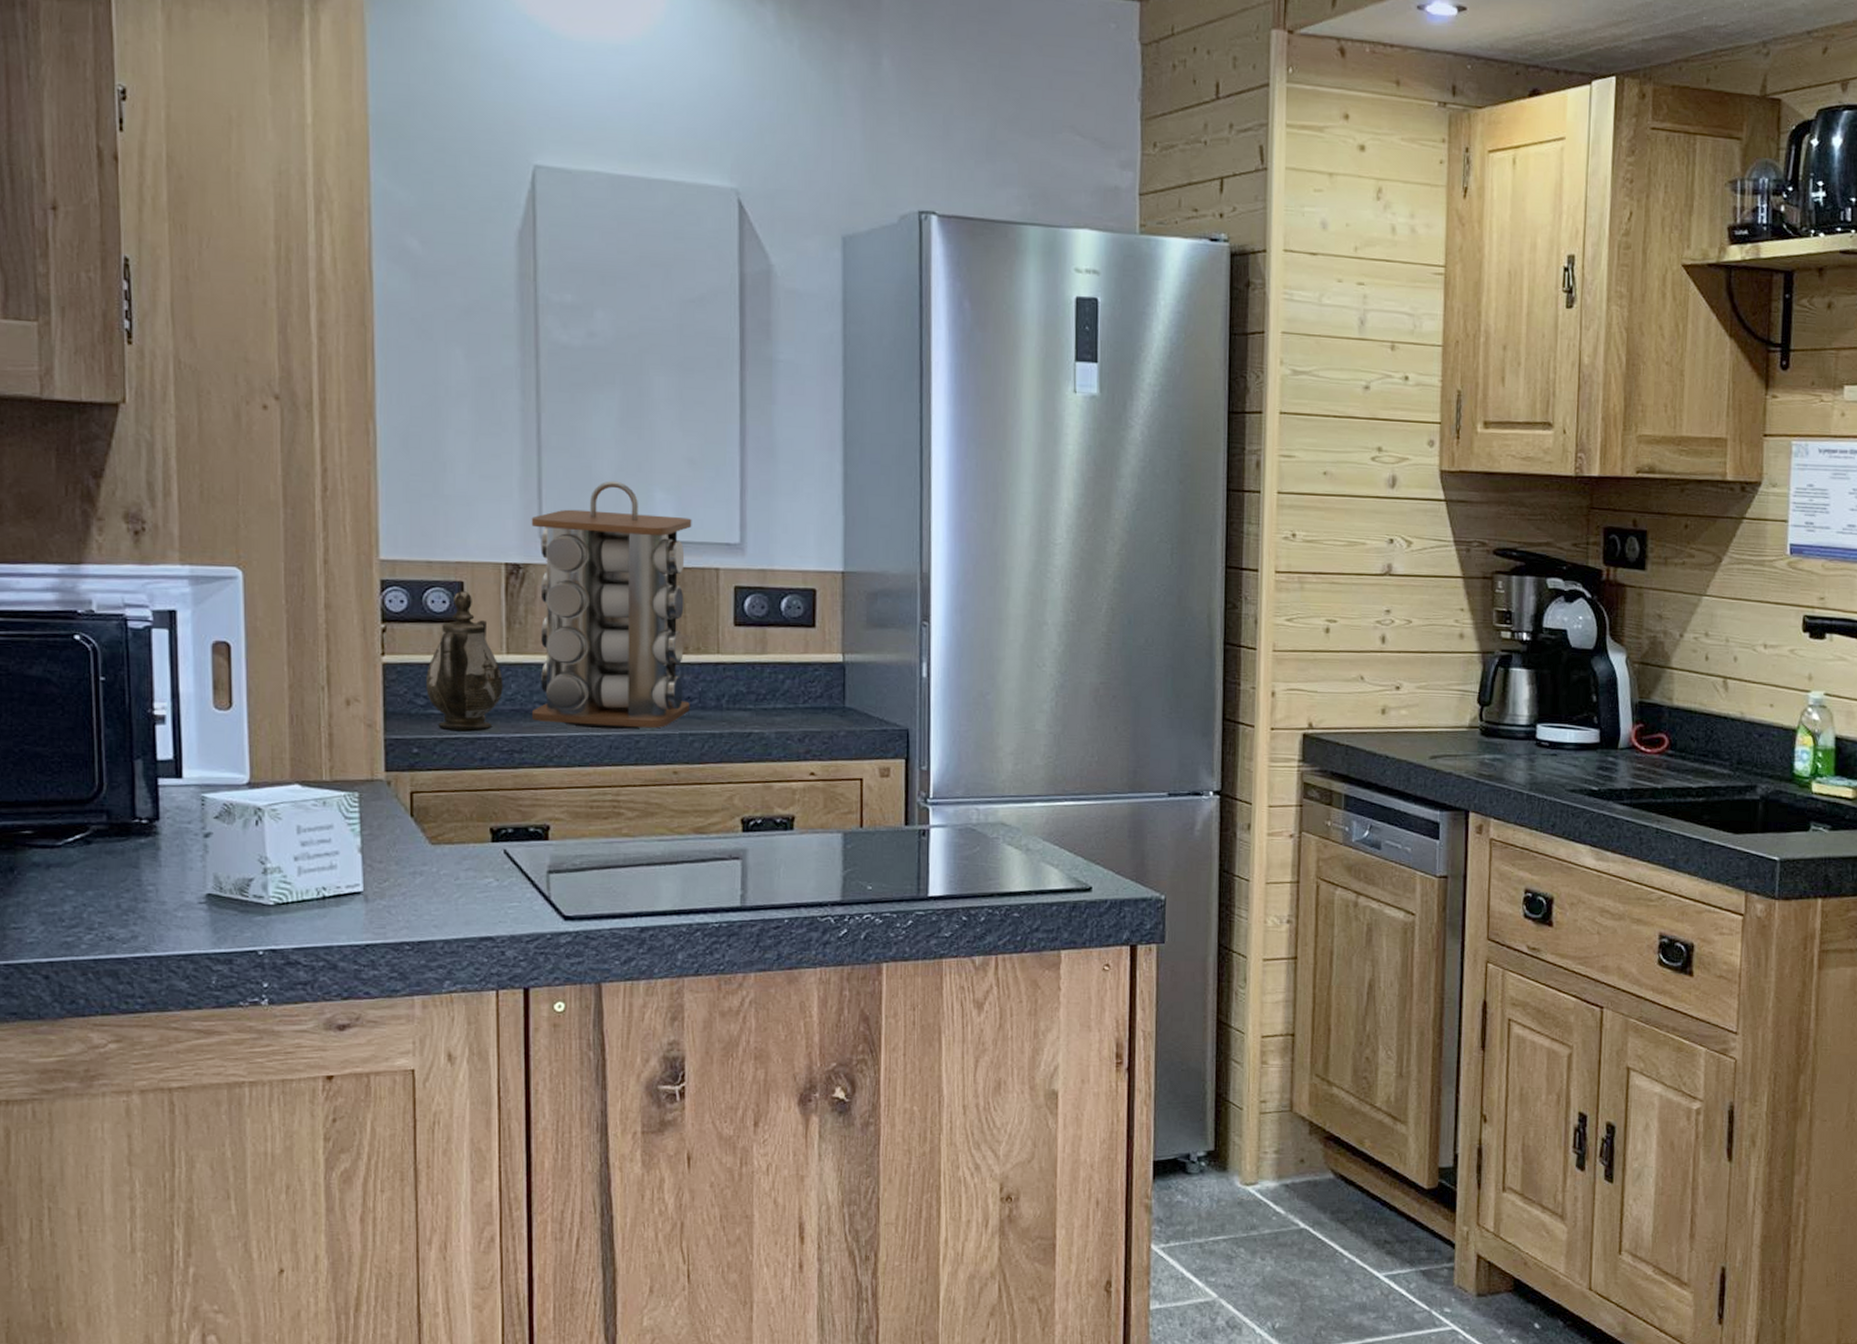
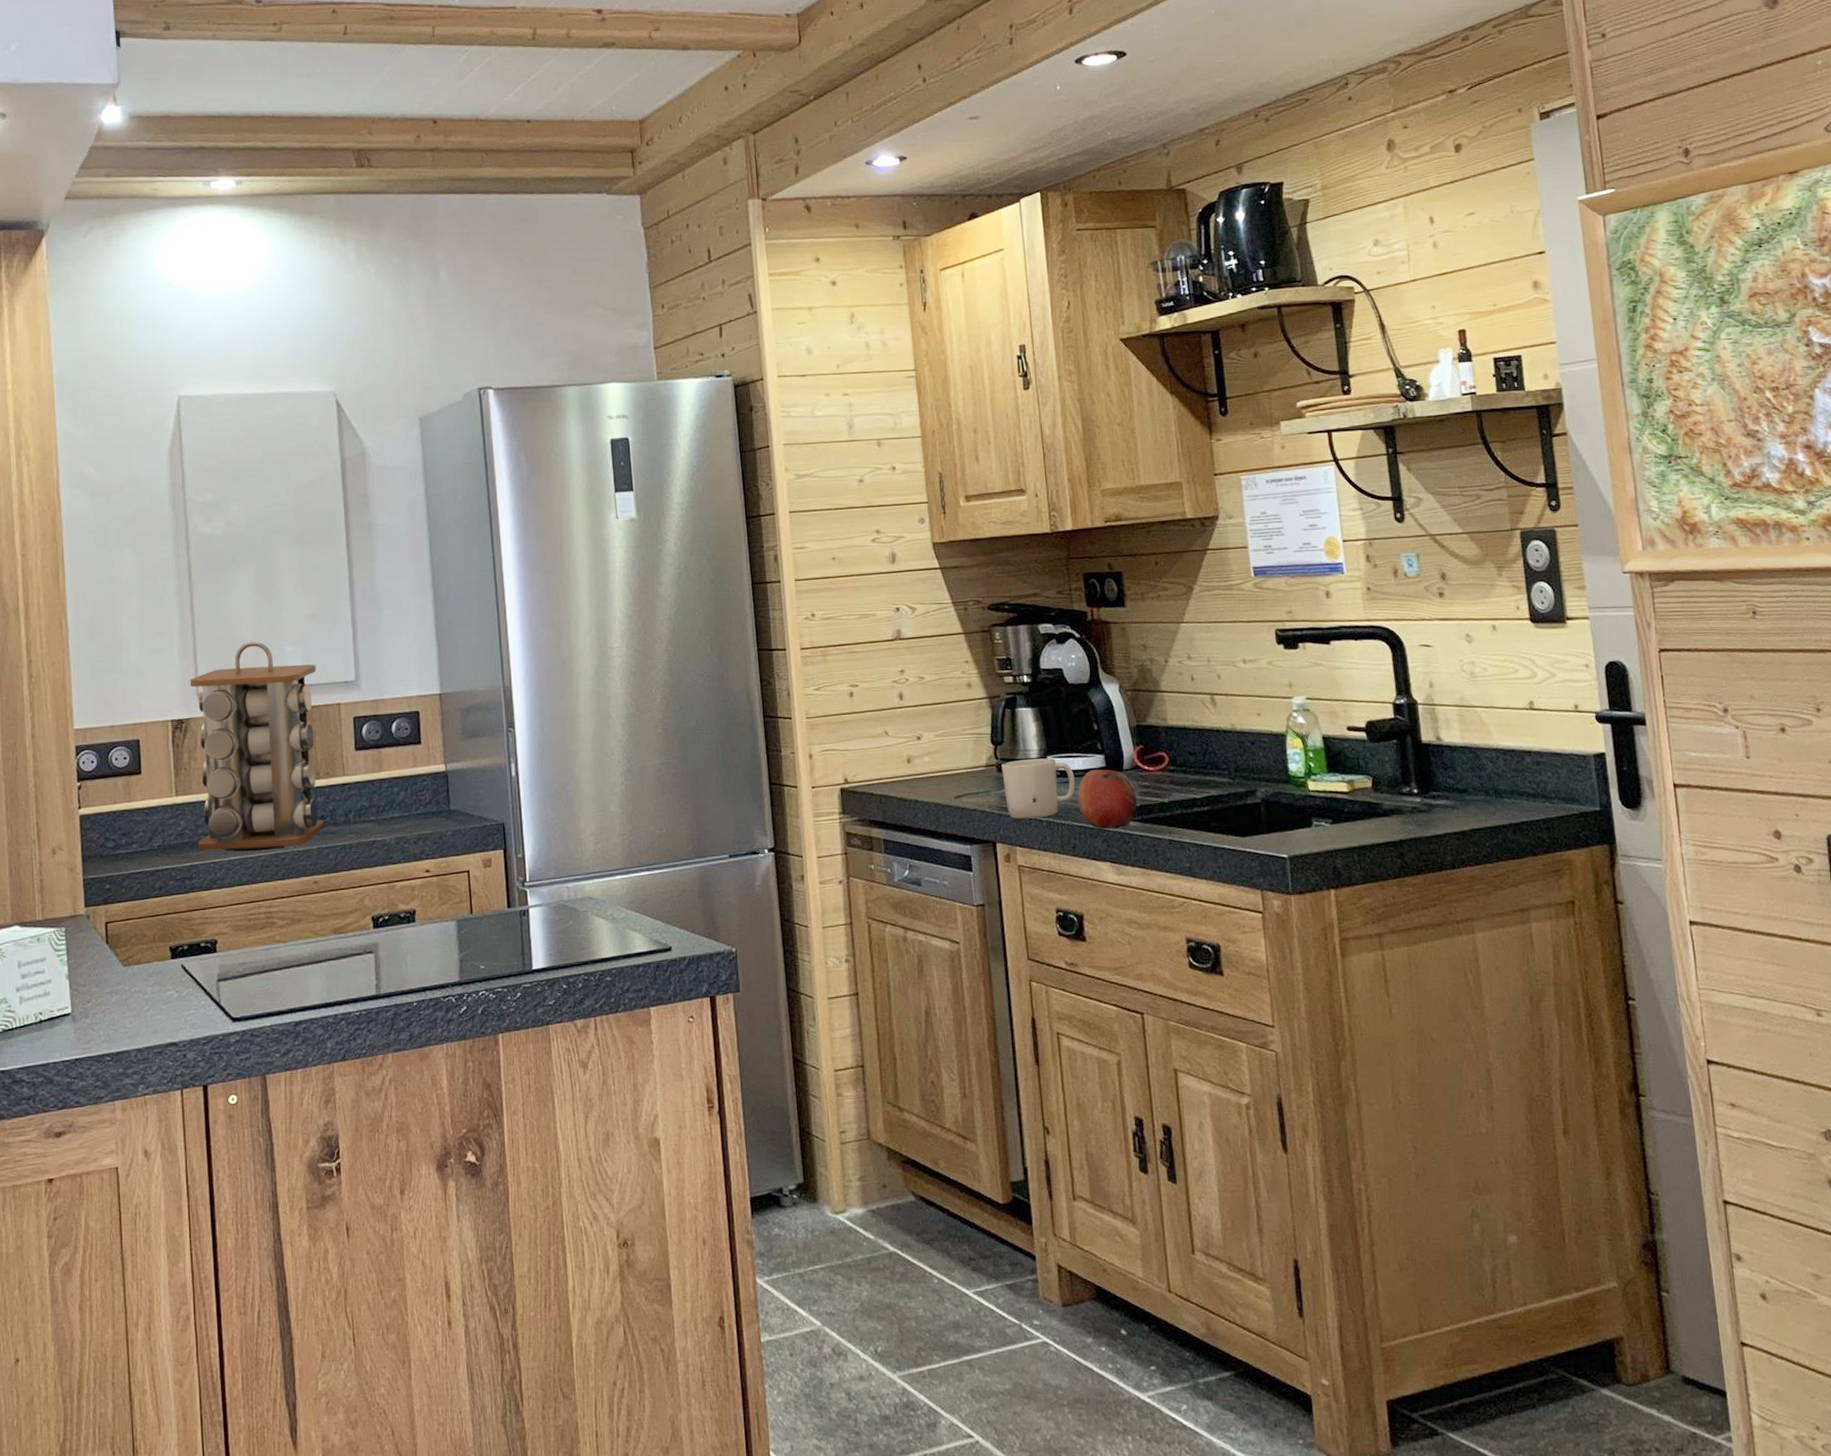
teapot: present [426,591,503,733] -> none [114,747,174,868]
mug: none [1485,725,1564,791] -> present [1001,758,1076,820]
fruit: none [1564,744,1628,811] -> present [1077,769,1138,829]

